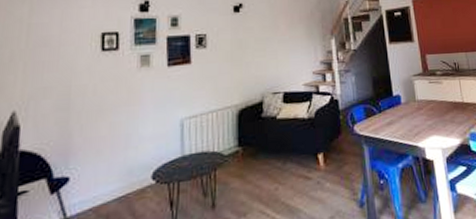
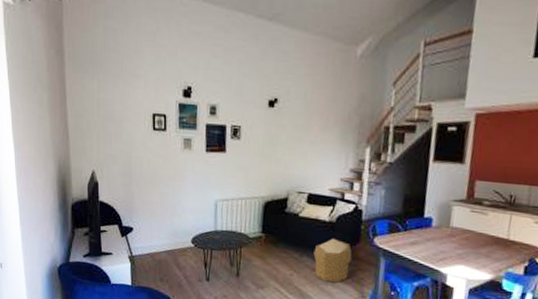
pouf: none [297,135,337,187] -> present [313,238,352,283]

